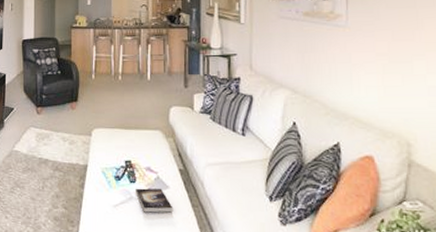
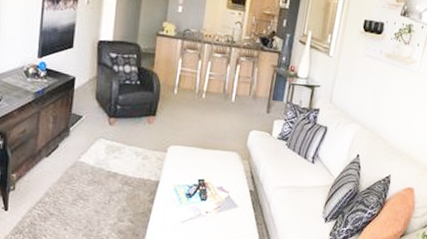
book: present [136,188,173,213] -> none [205,206,239,229]

